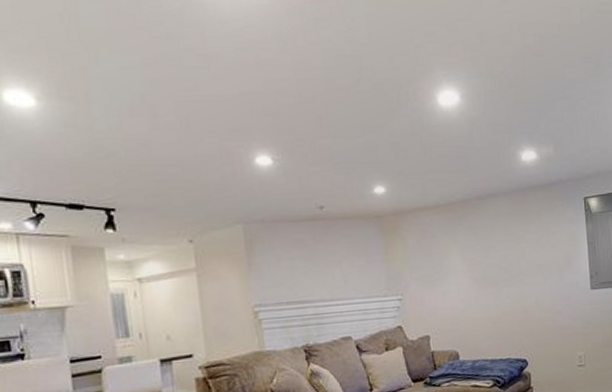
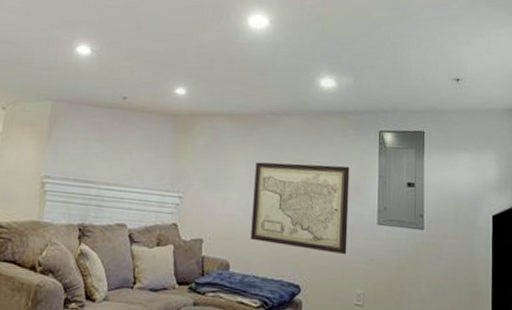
wall art: none [469,238,566,327] -> present [250,162,350,255]

